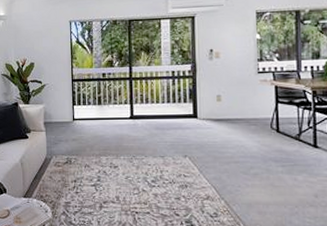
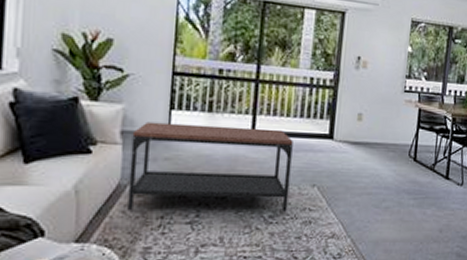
coffee table: none [51,113,166,177] -> present [127,121,293,212]

